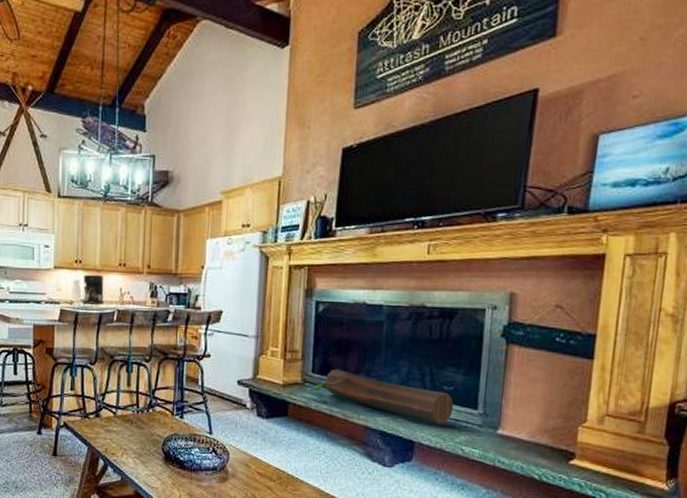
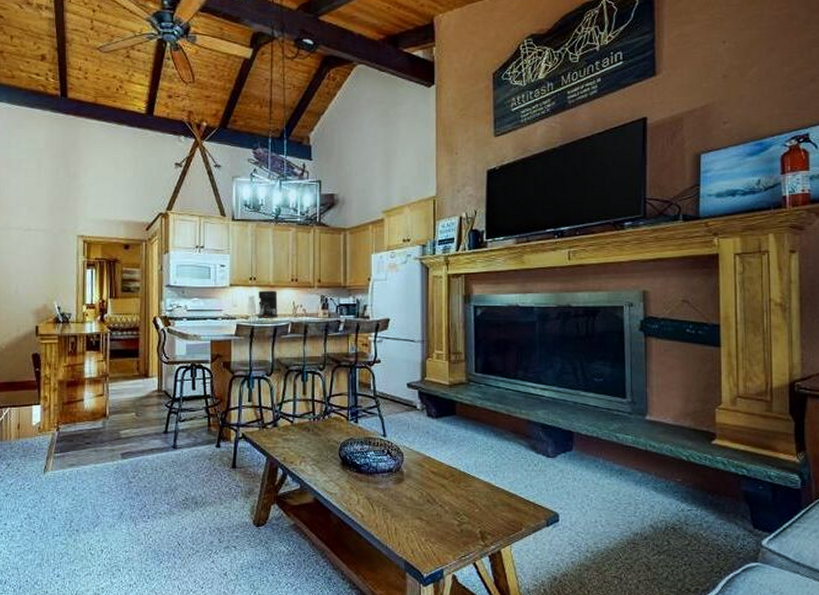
decorative log: present [312,369,454,425] -> none [476,367,605,414]

